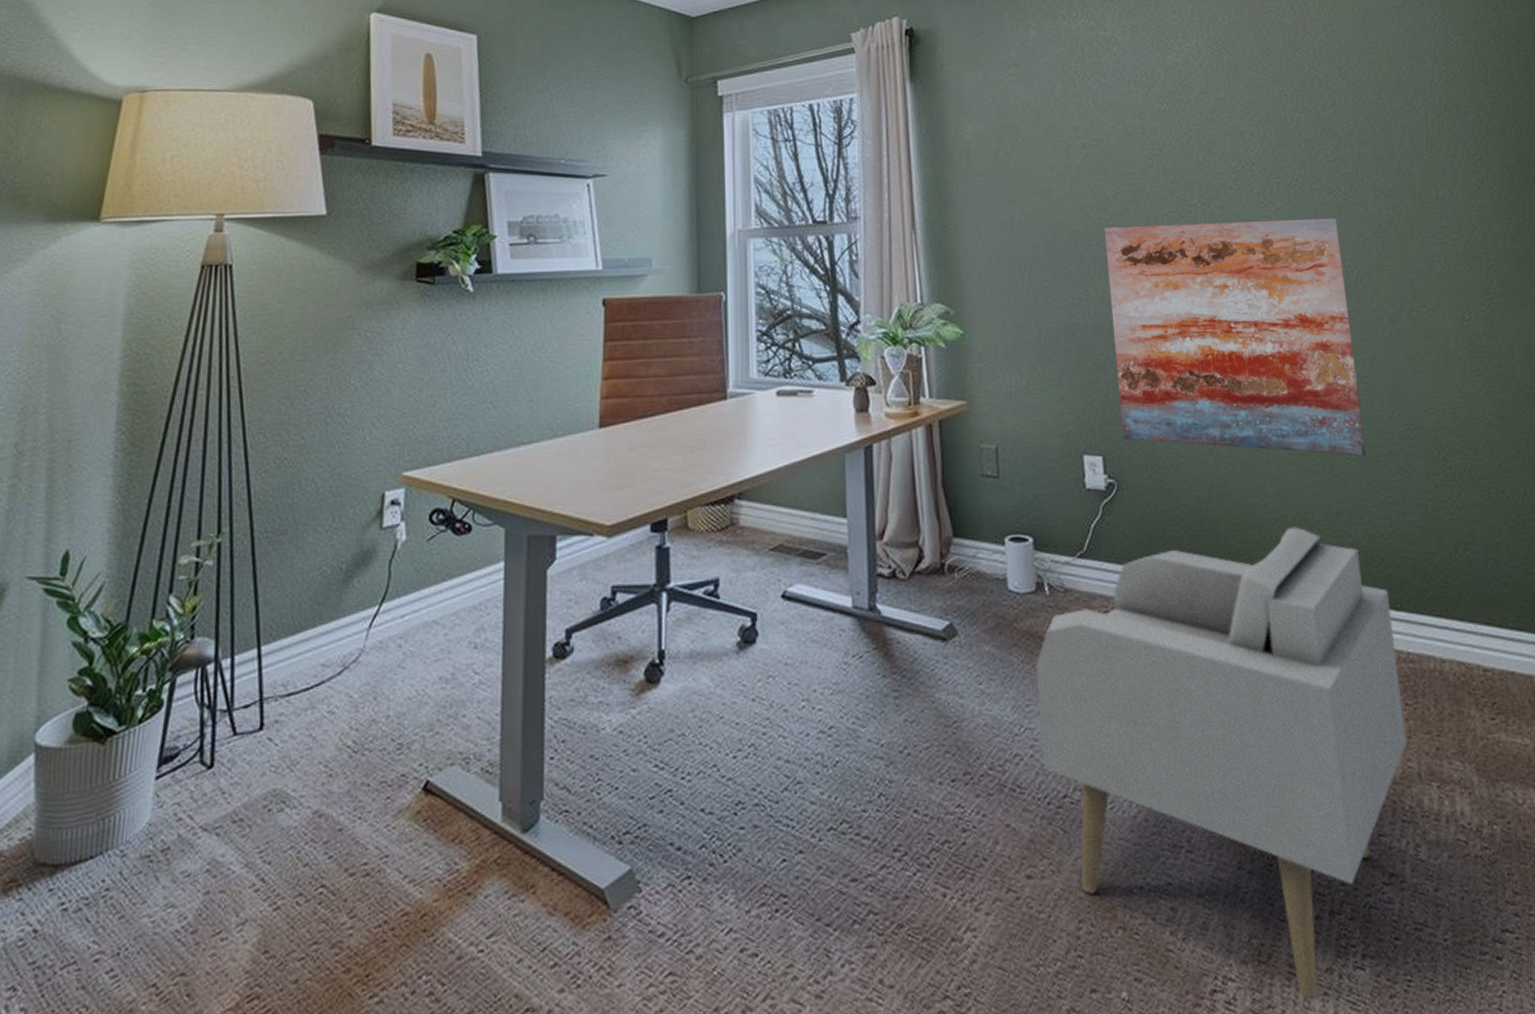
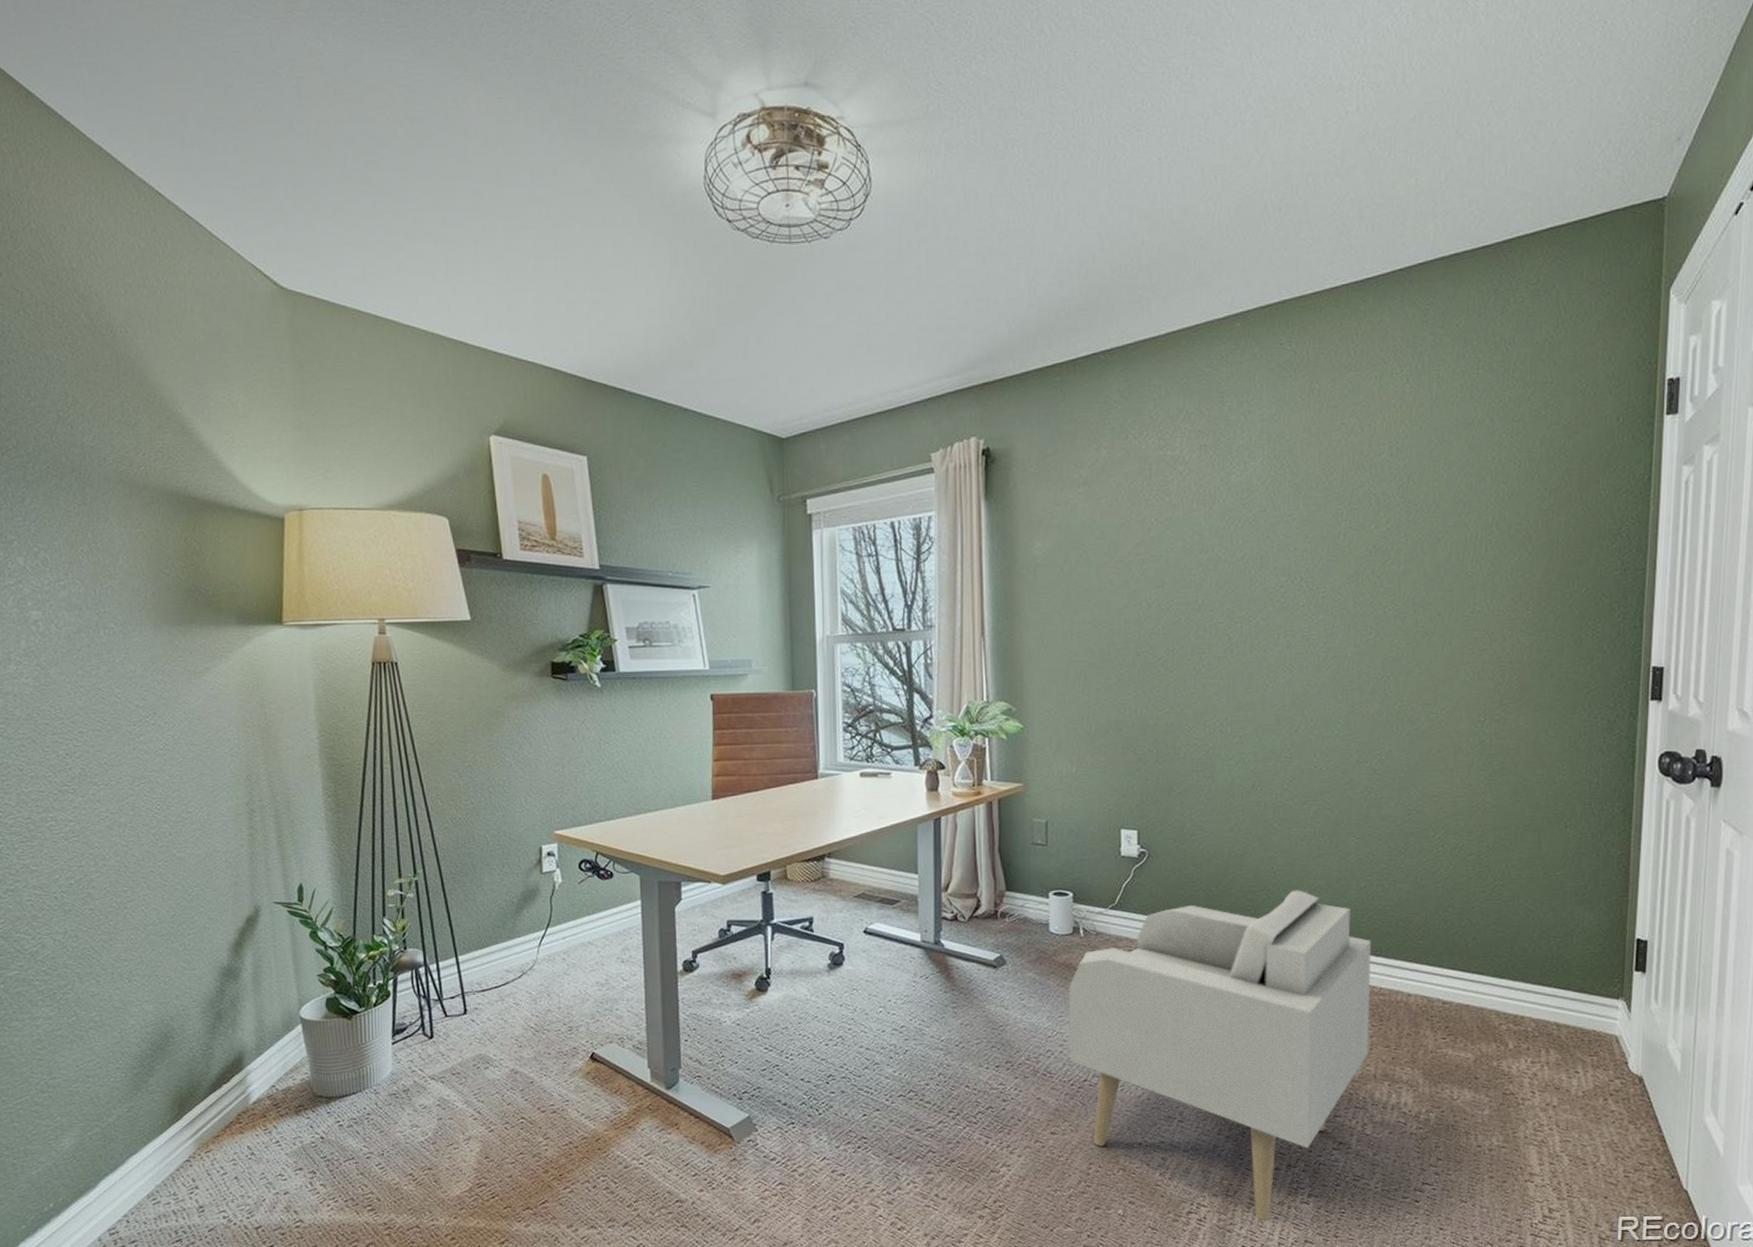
wall art: present [1105,218,1366,456] -> none [1156,629,1375,835]

